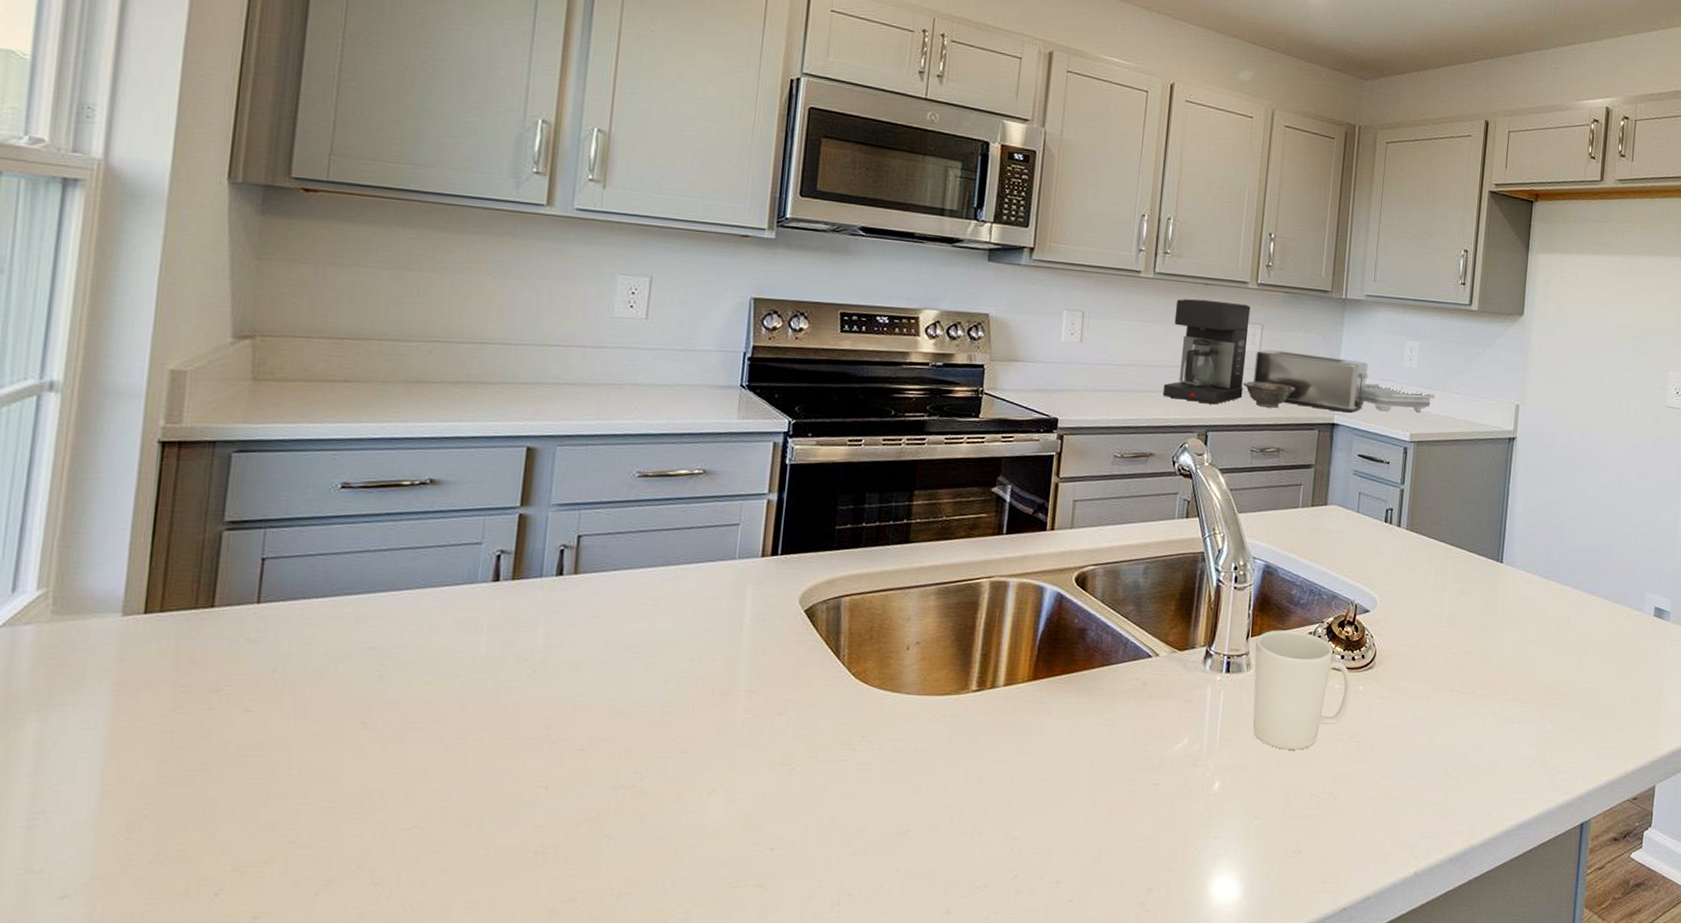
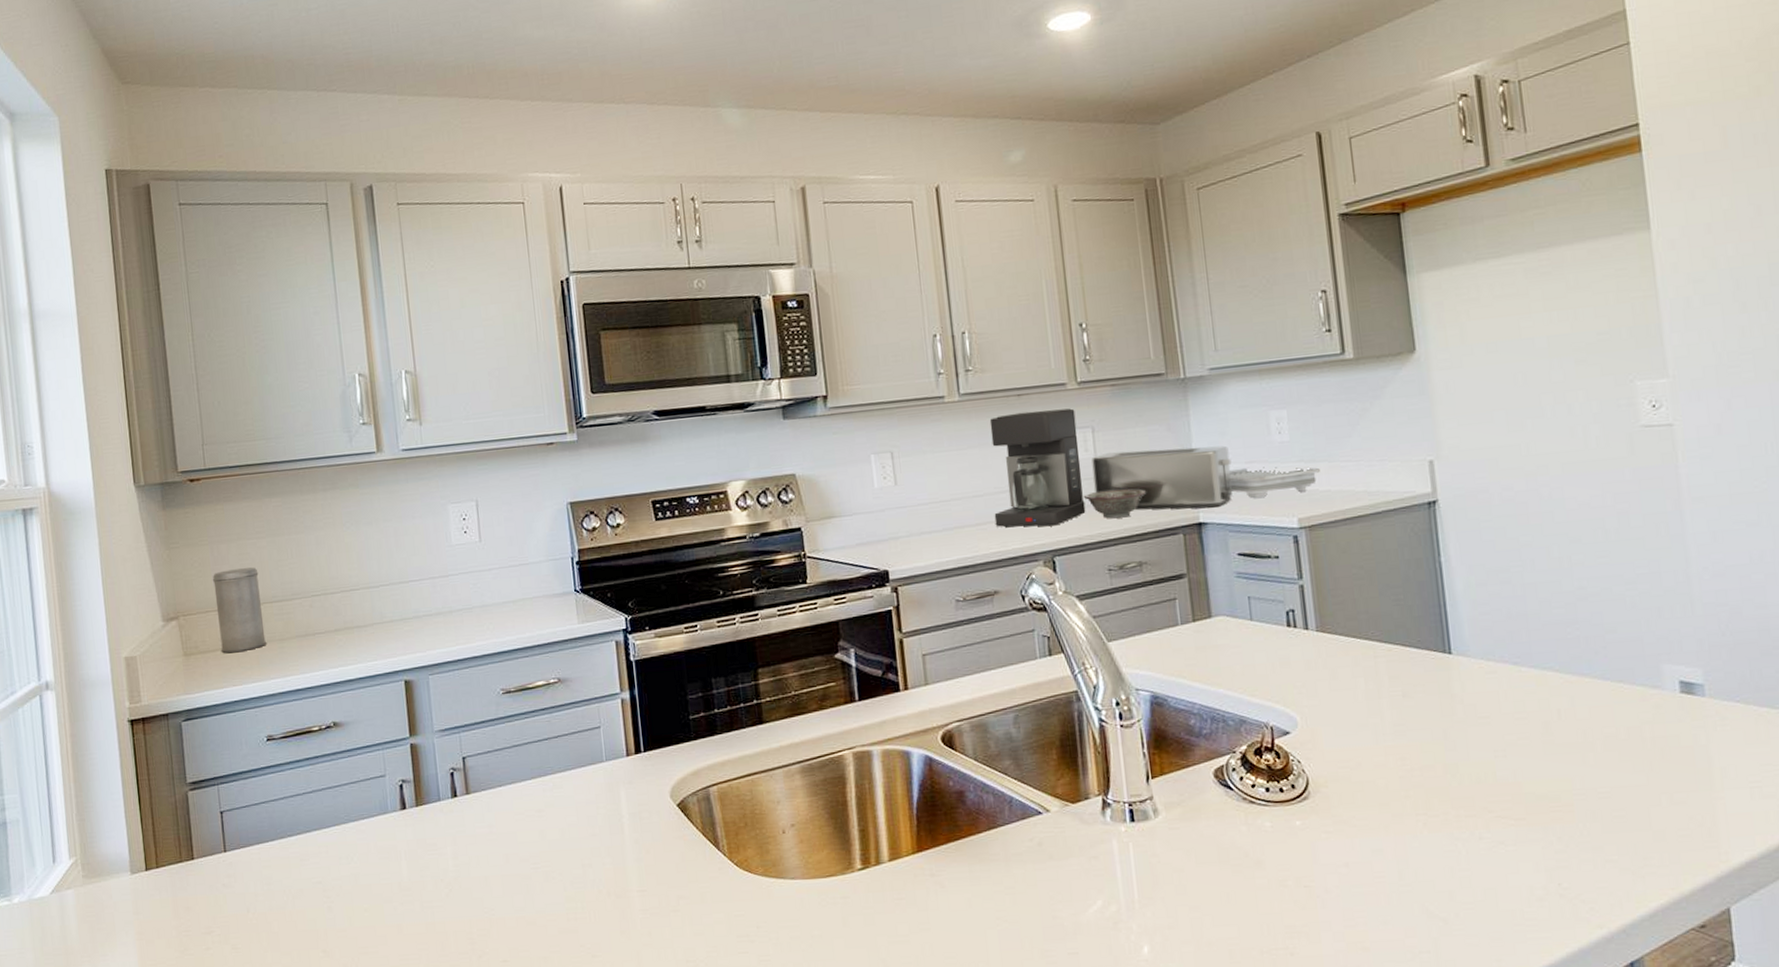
canister: none [303,295,371,388] -> present [212,567,267,654]
mug: present [1253,630,1352,750] -> none [1158,765,1287,903]

